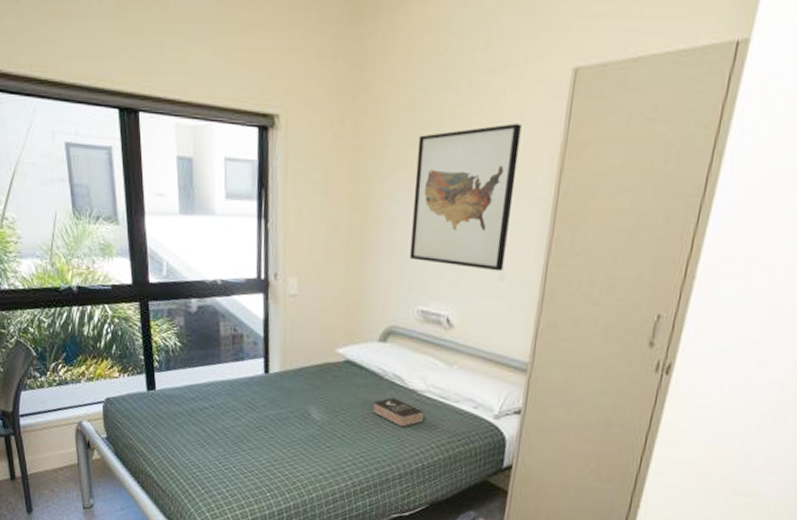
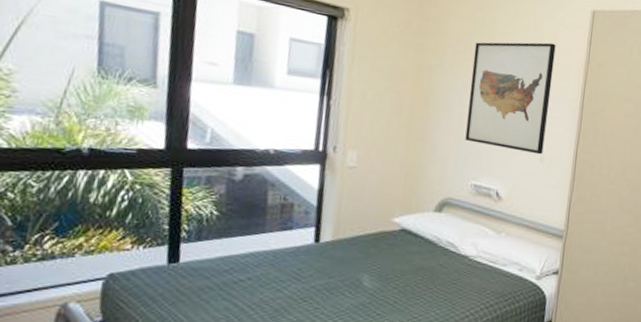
book: present [372,398,425,427] -> none [425,263,475,291]

